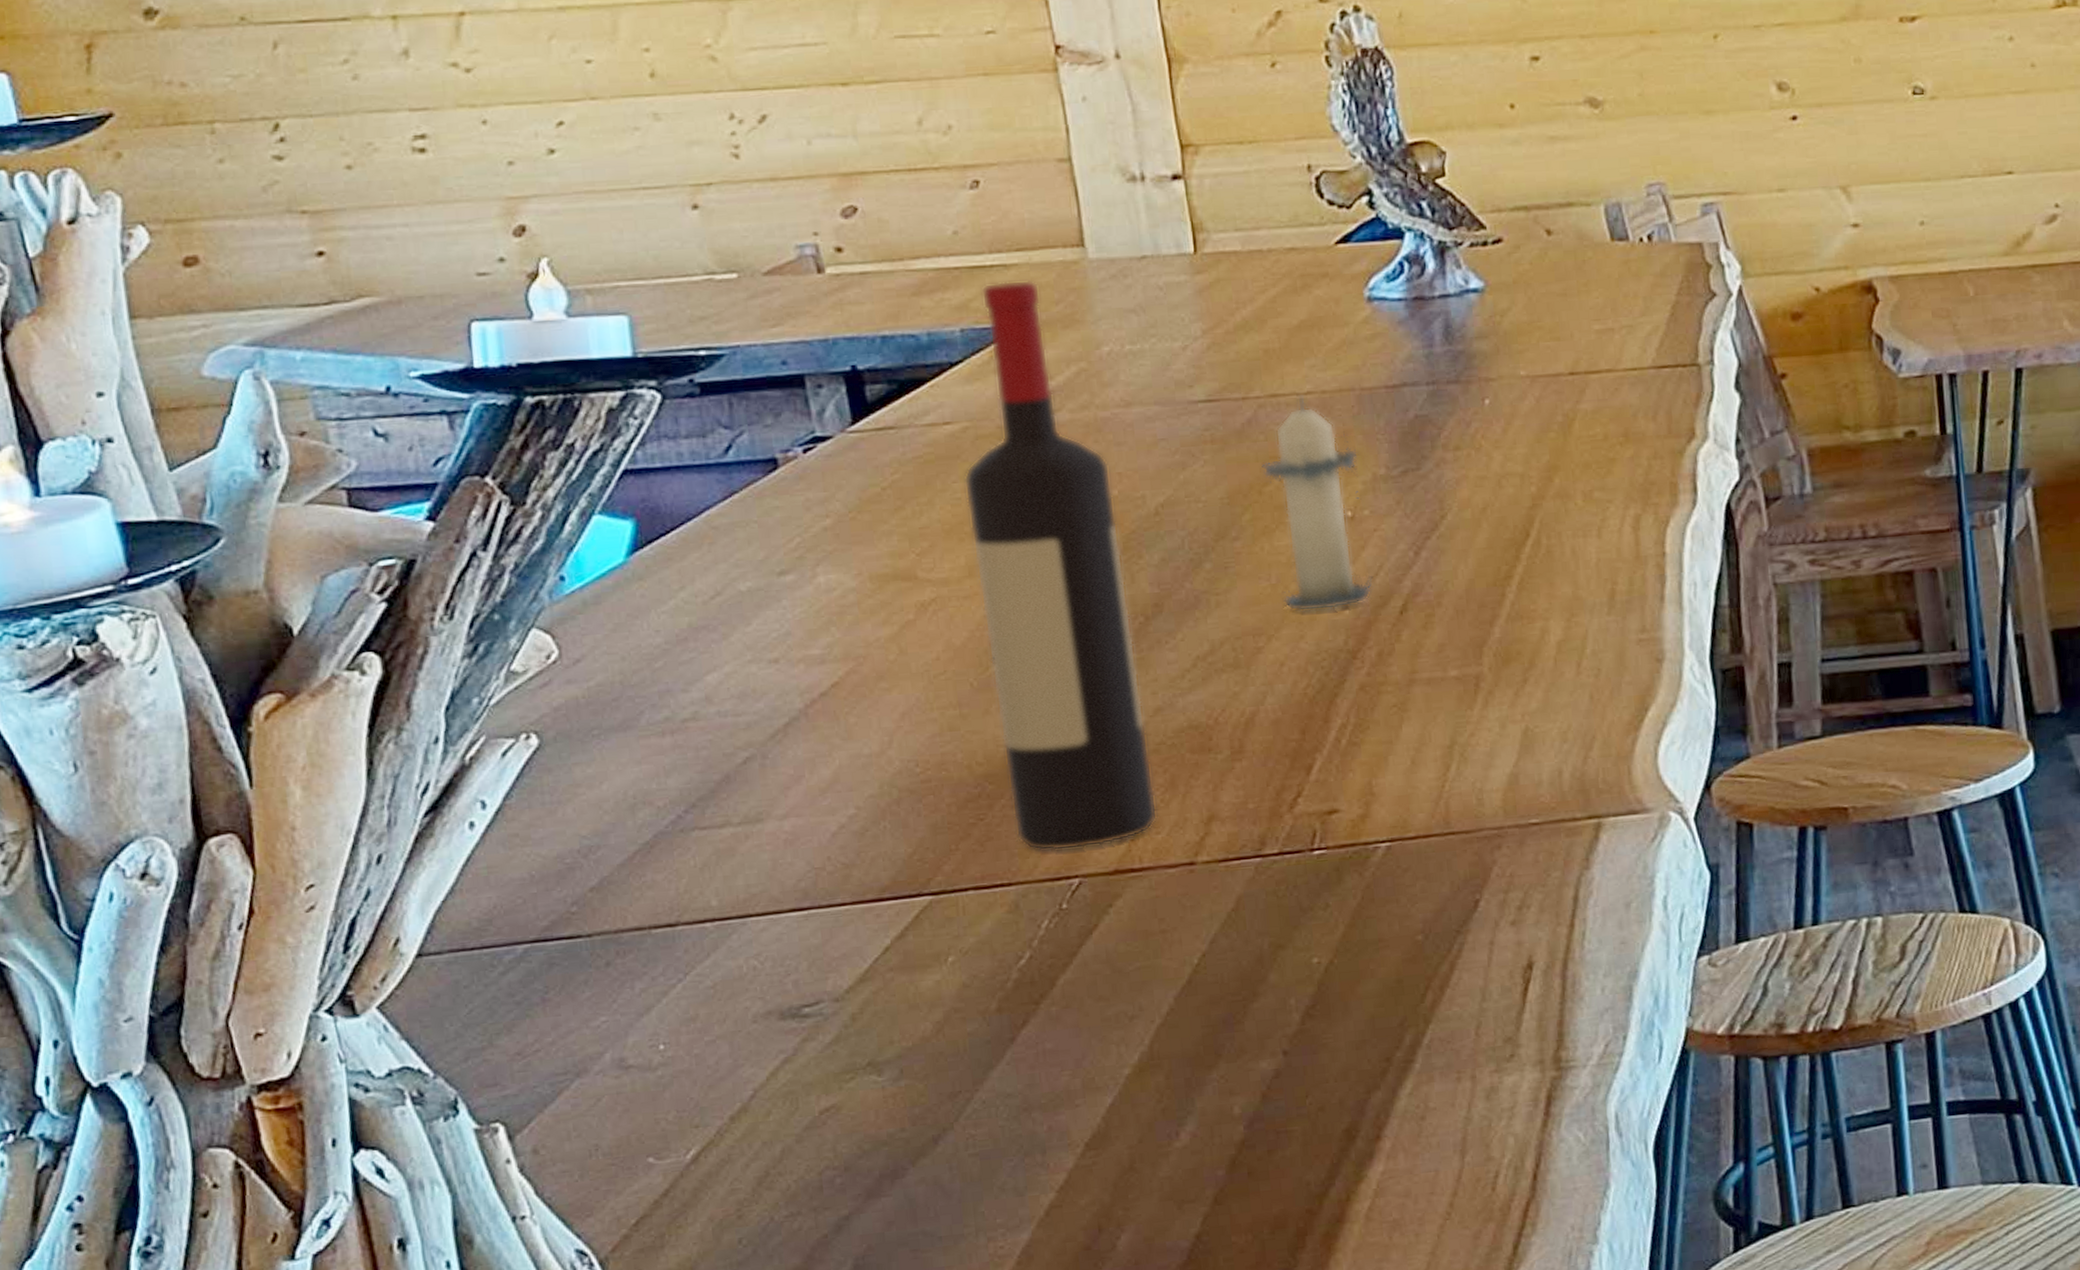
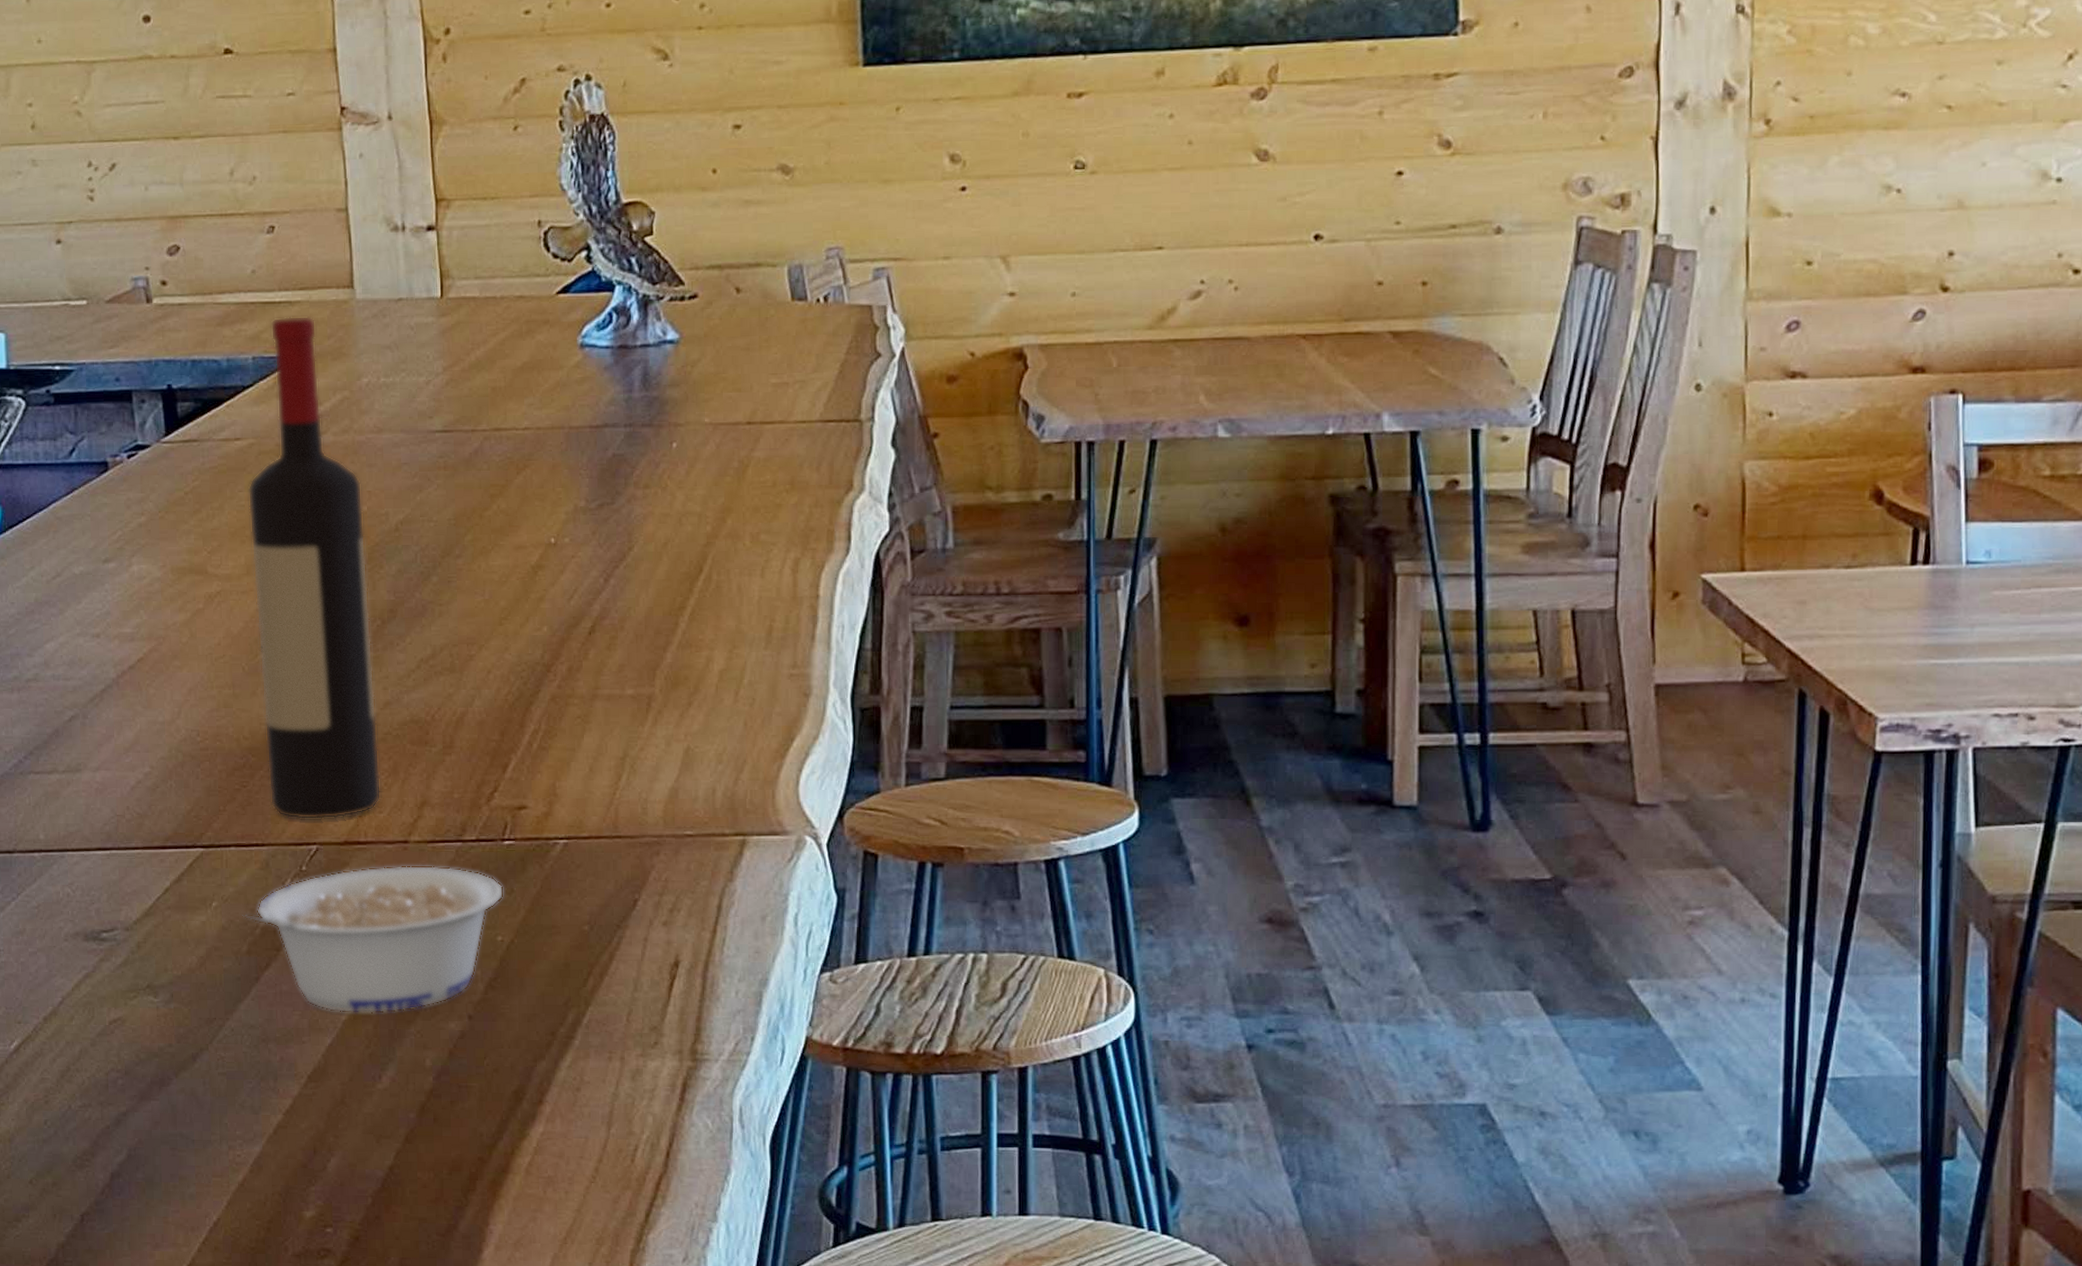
legume: none [988,886,1318,1067] -> present [242,865,504,1014]
candle: present [1262,395,1373,612] -> none [484,430,568,626]

